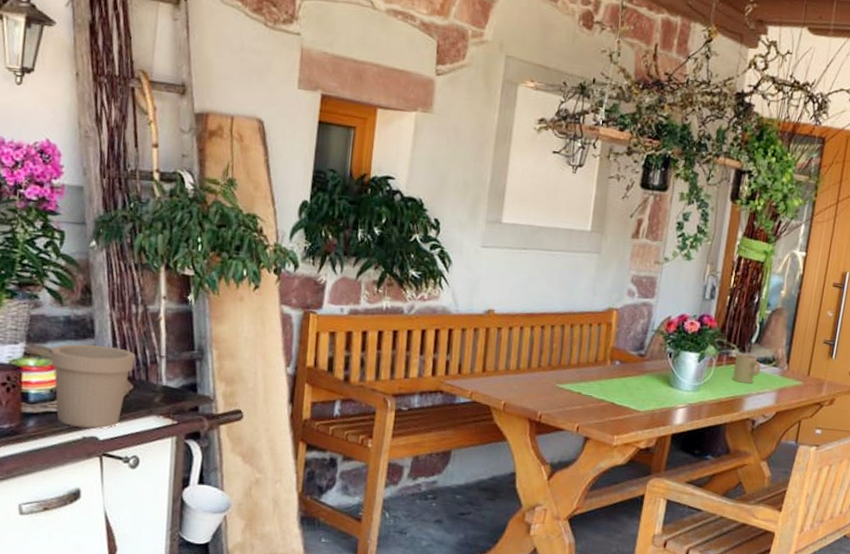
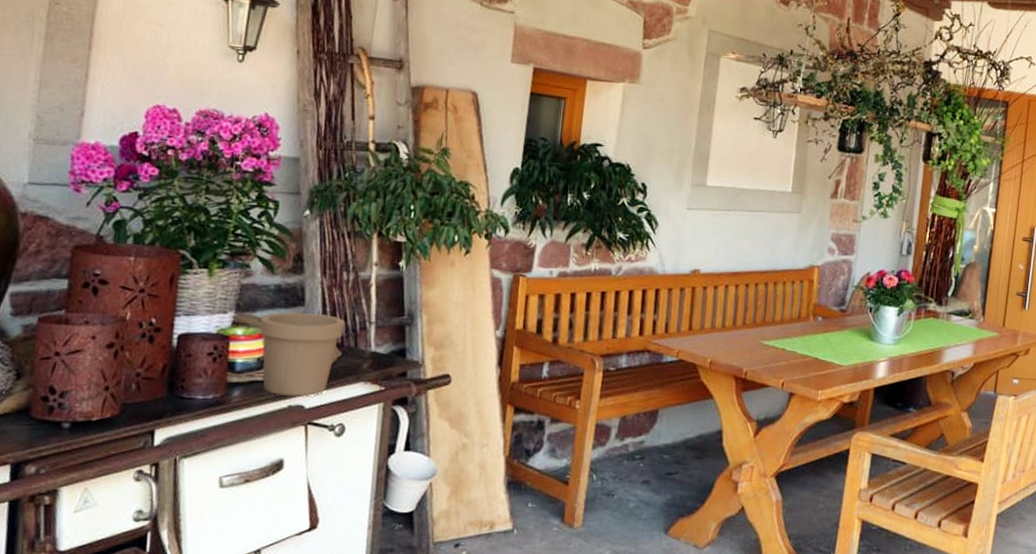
cup: present [732,353,761,385] -> none [931,307,958,337]

